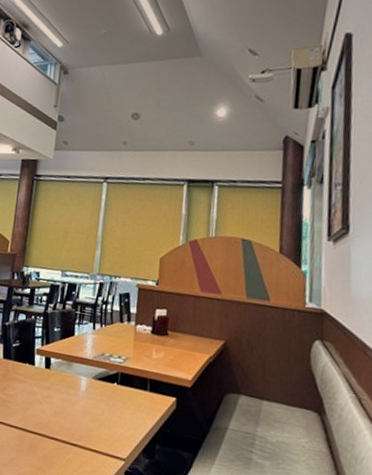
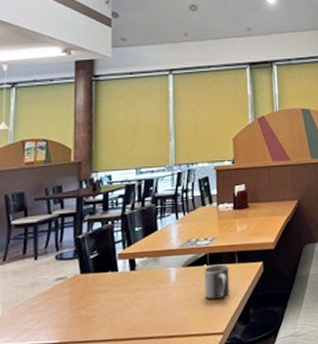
mug: none [111,385,139,424] -> present [203,264,229,300]

